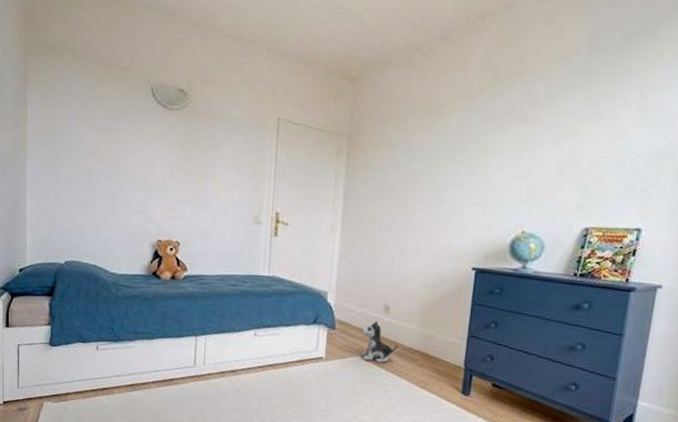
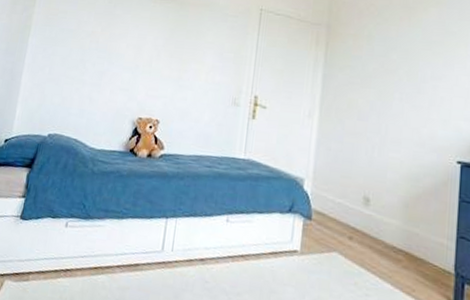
plush toy: present [360,321,399,363] -> none [339,213,380,262]

